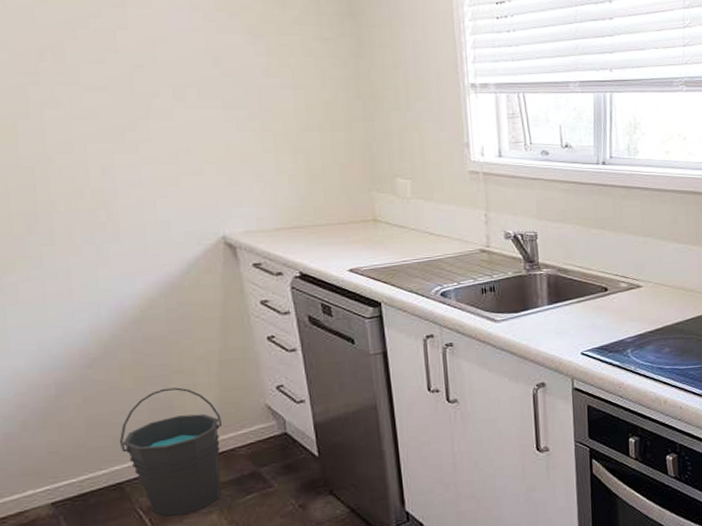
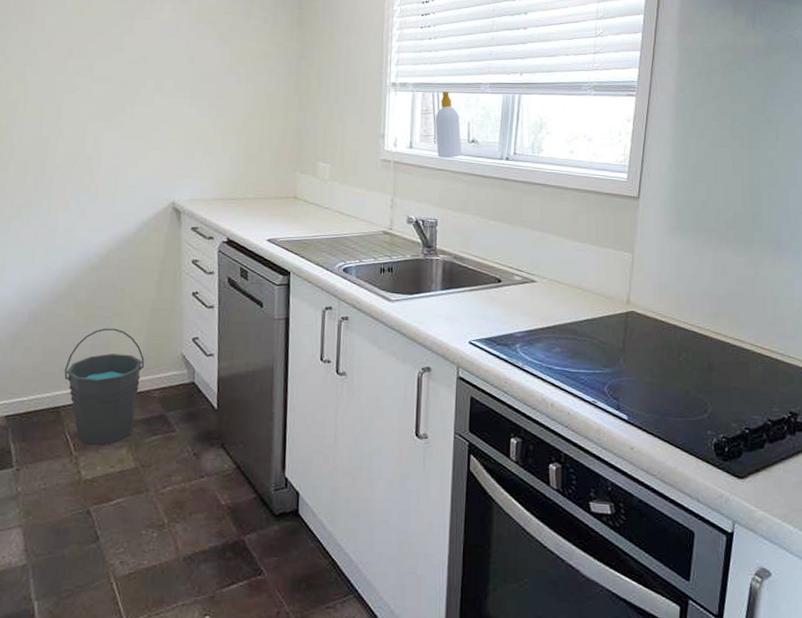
soap bottle: none [523,91,555,166] -> present [435,91,461,158]

